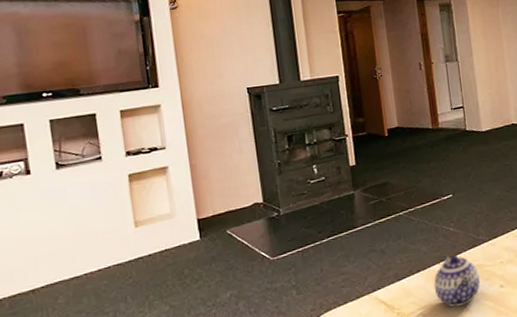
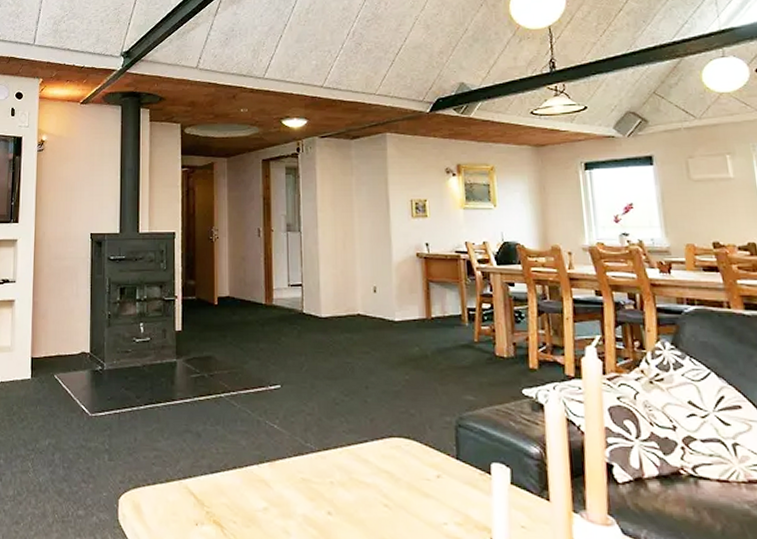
teapot: present [433,254,481,308] -> none [249,456,305,526]

